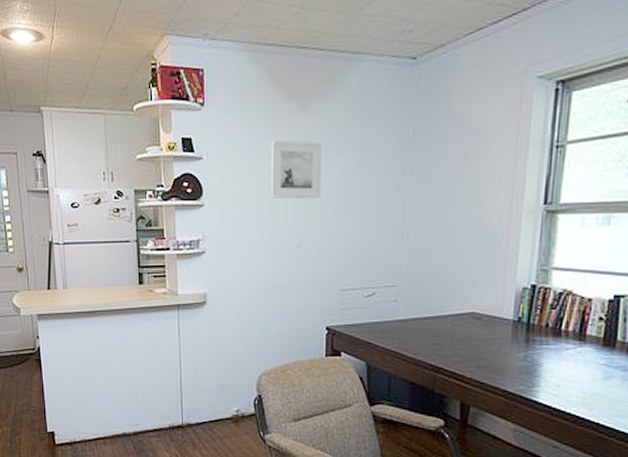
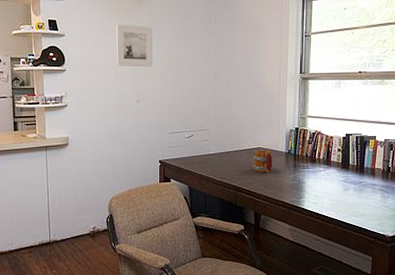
mug: none [461,317,493,349] -> present [252,150,273,173]

